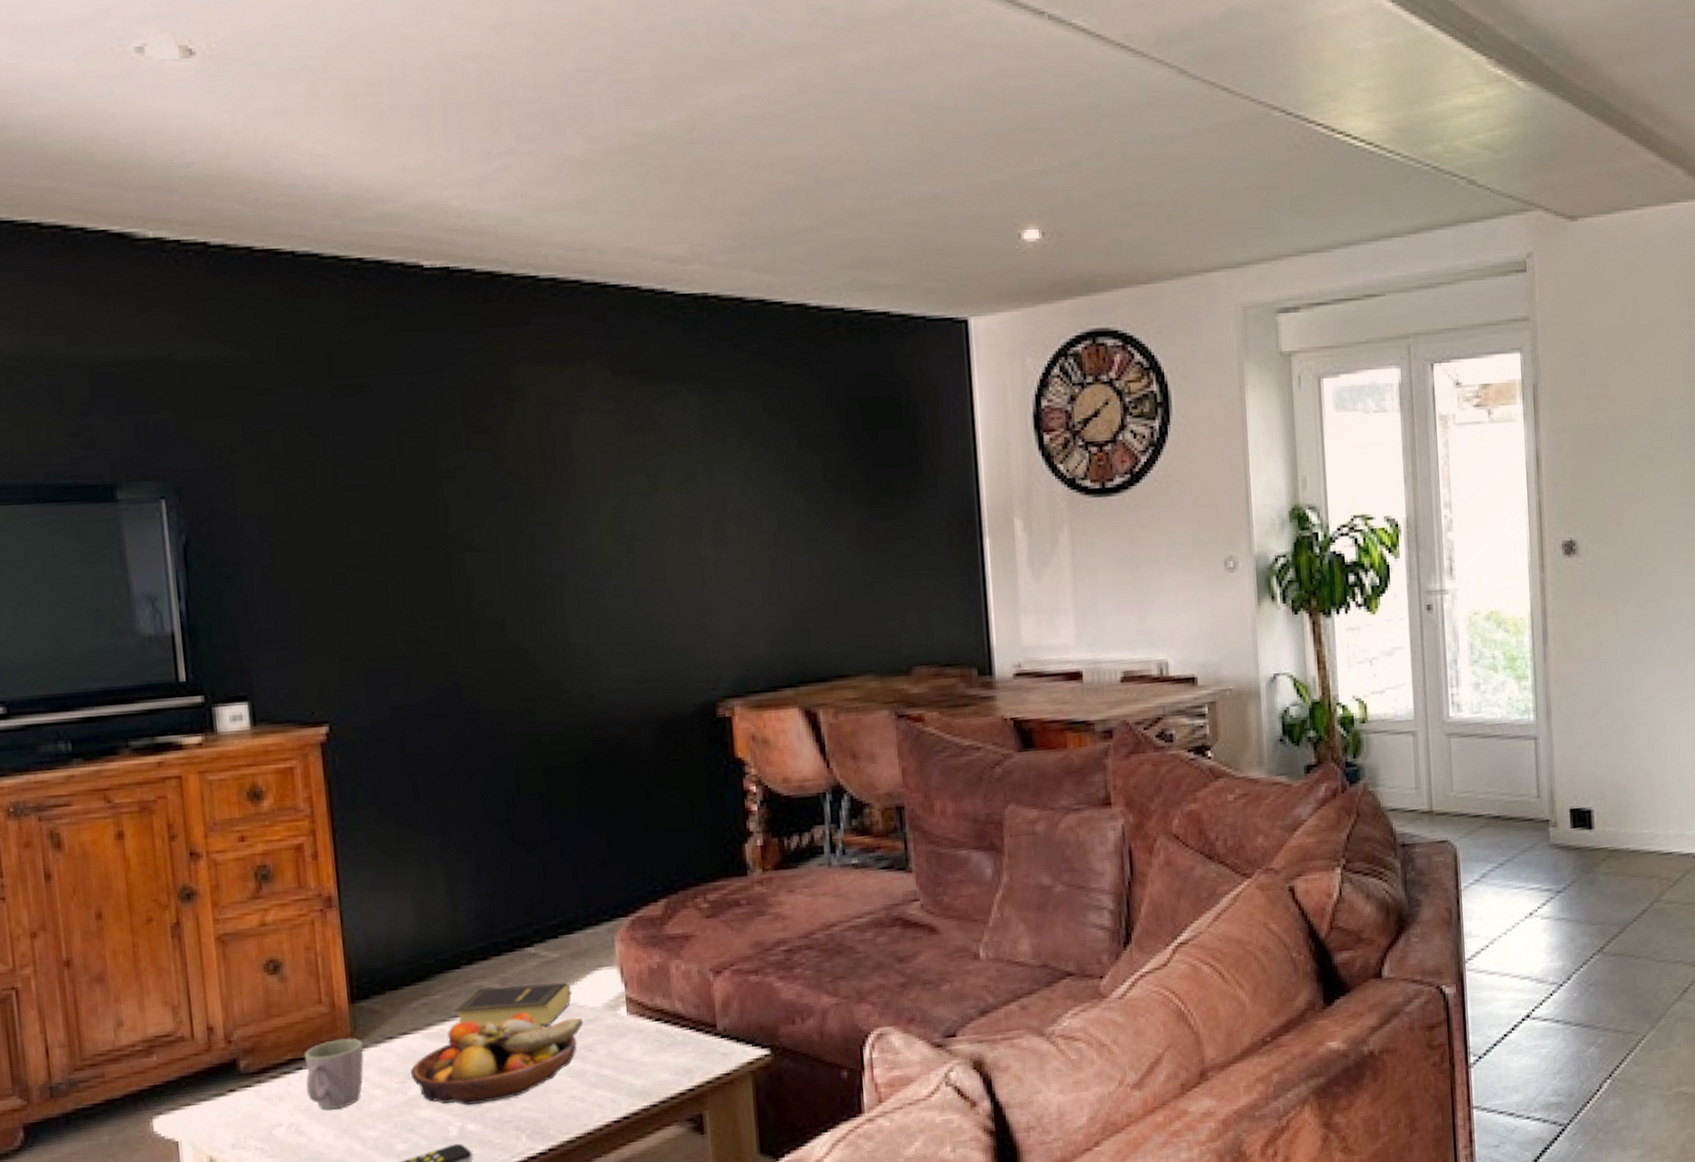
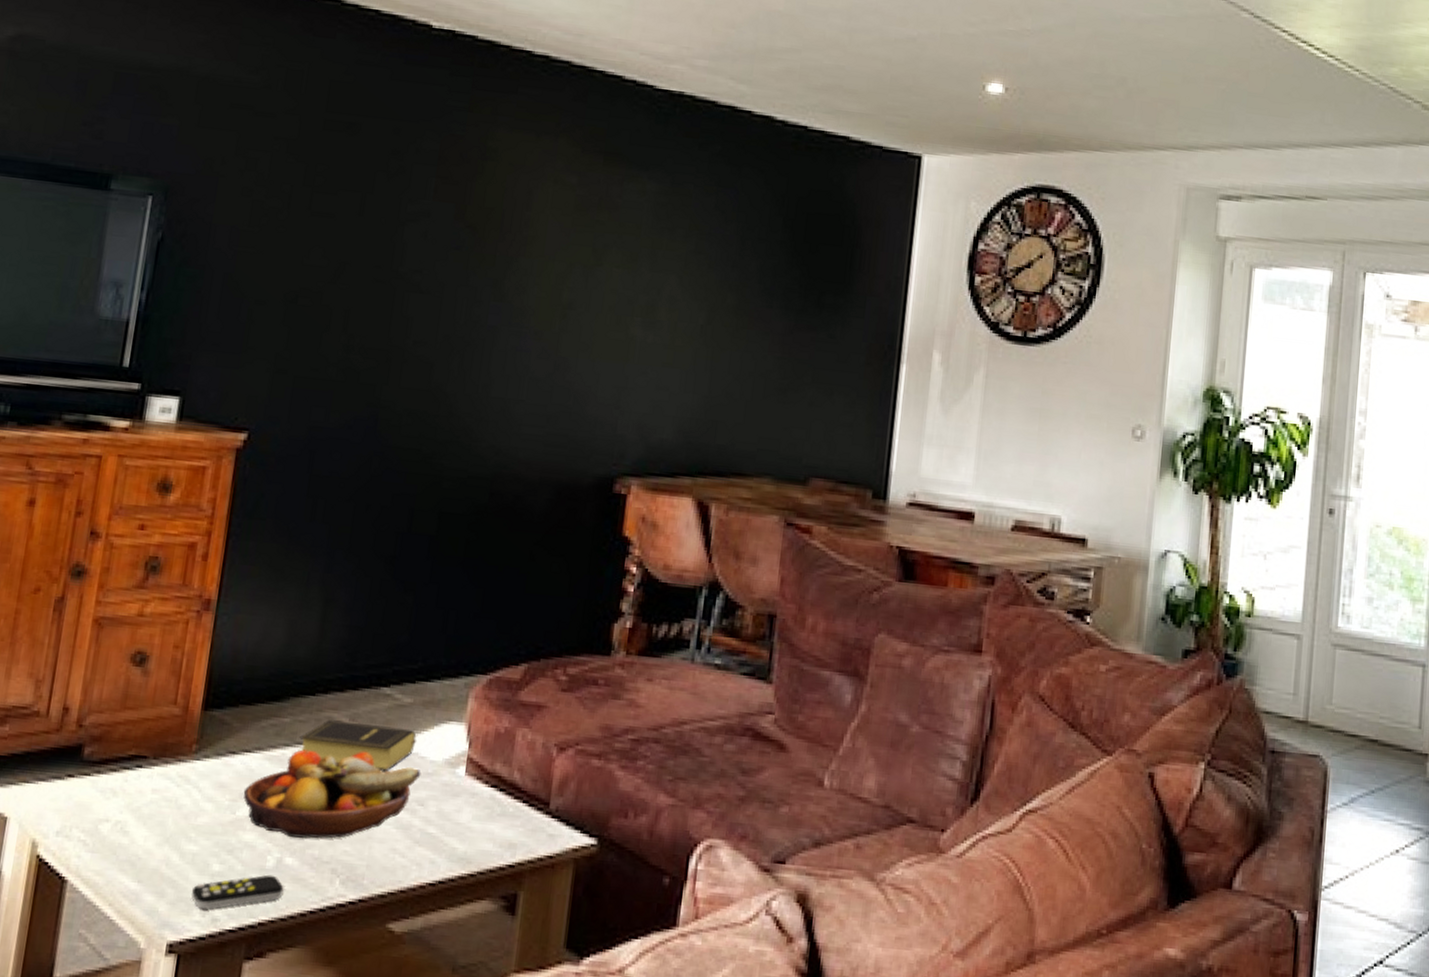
mug: present [304,1038,364,1110] -> none [140,744,206,816]

